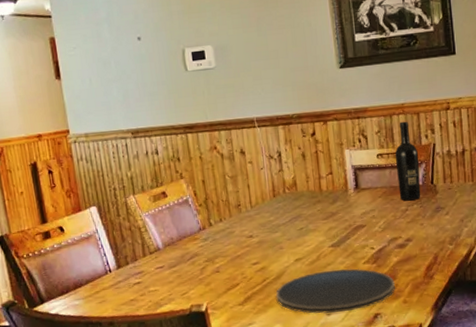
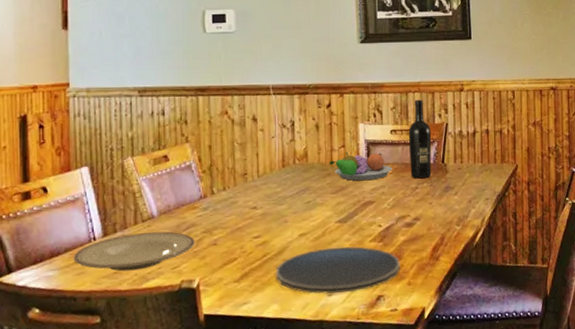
plate: none [94,262,200,299] -> present [73,231,195,272]
fruit bowl: none [318,178,382,207] -> present [329,151,393,181]

